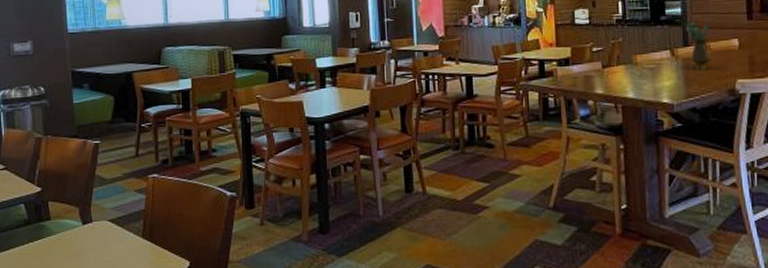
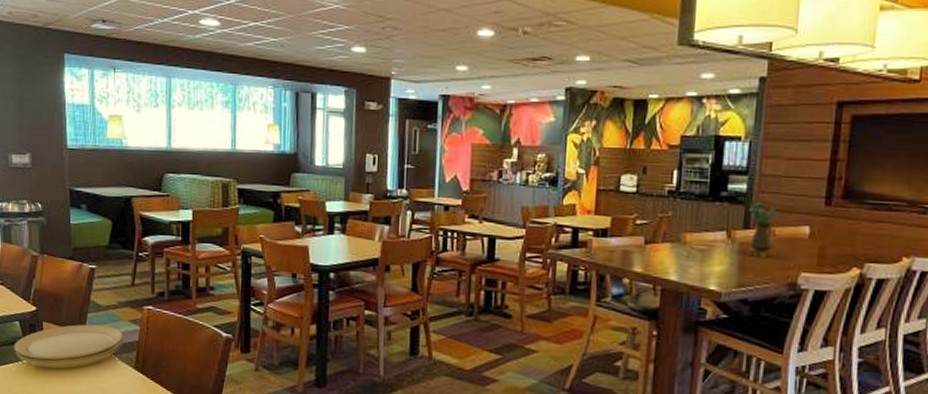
plate: none [19,198,131,248] -> present [14,324,124,369]

